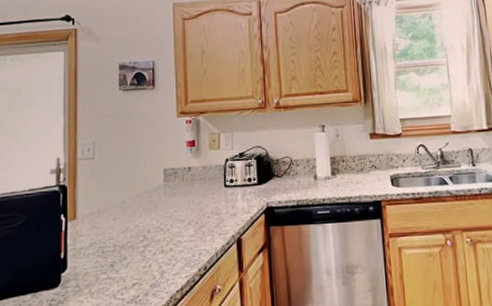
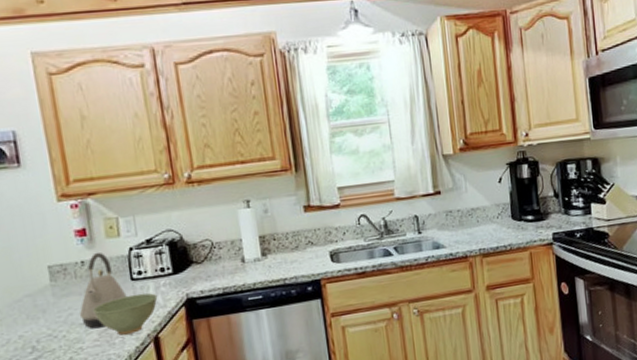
kettle: none [182,160,220,226] -> present [79,252,127,329]
bowl: none [193,199,244,234] -> present [93,293,158,335]

